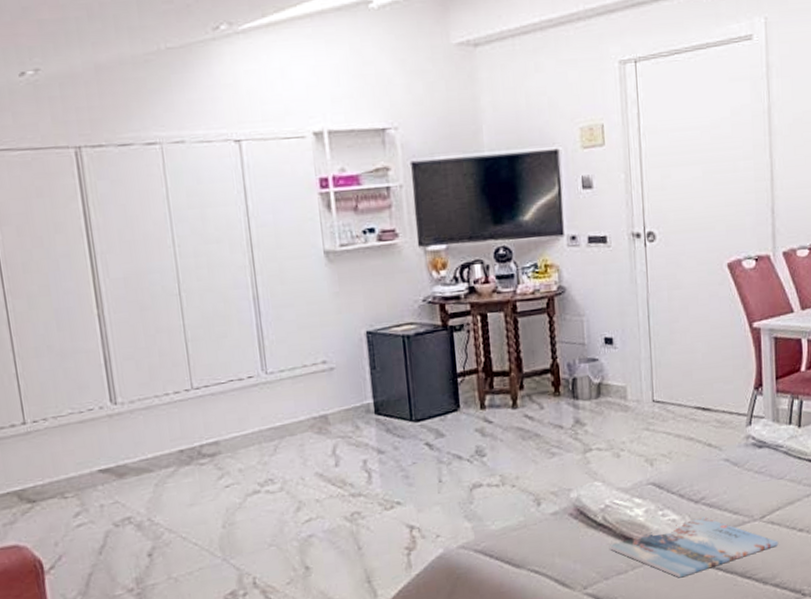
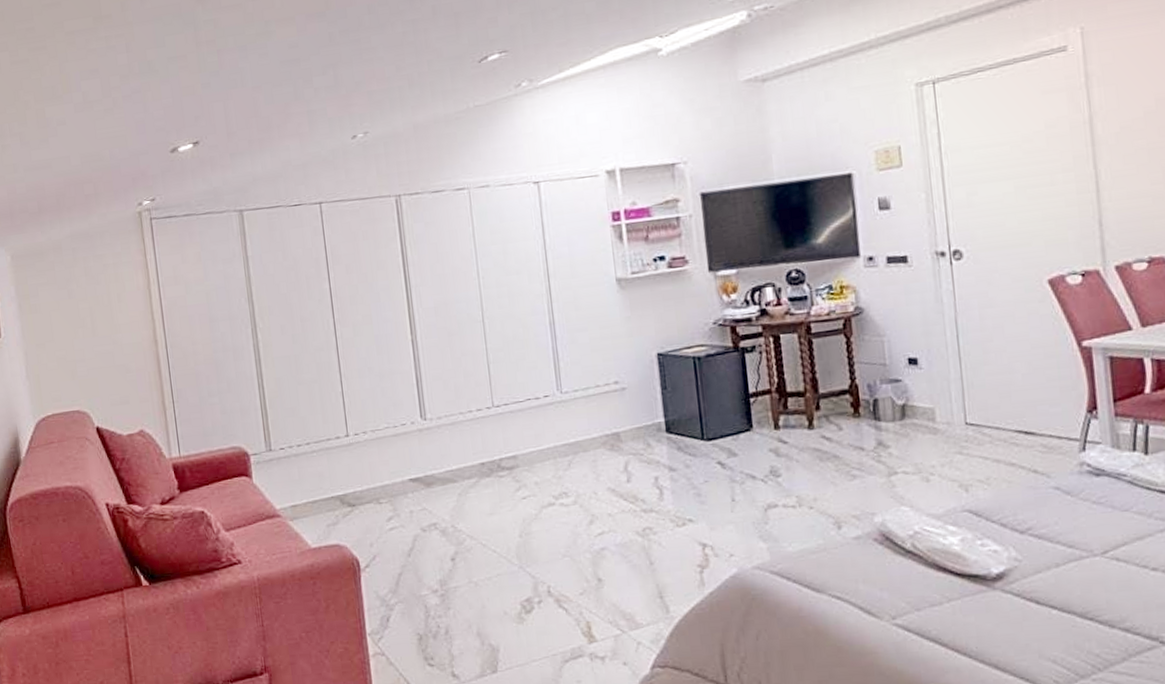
magazine: present [609,517,779,578] -> none [920,549,1127,614]

